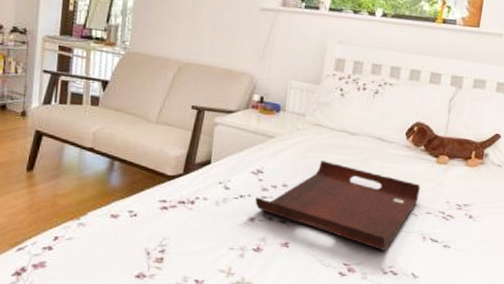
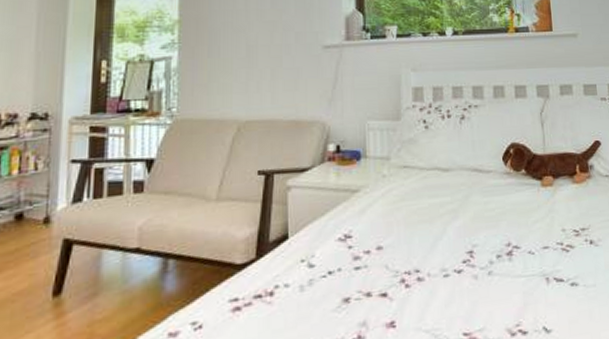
serving tray: present [255,159,420,251] -> none [347,207,532,306]

